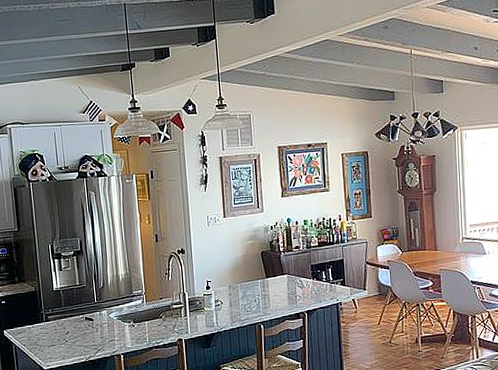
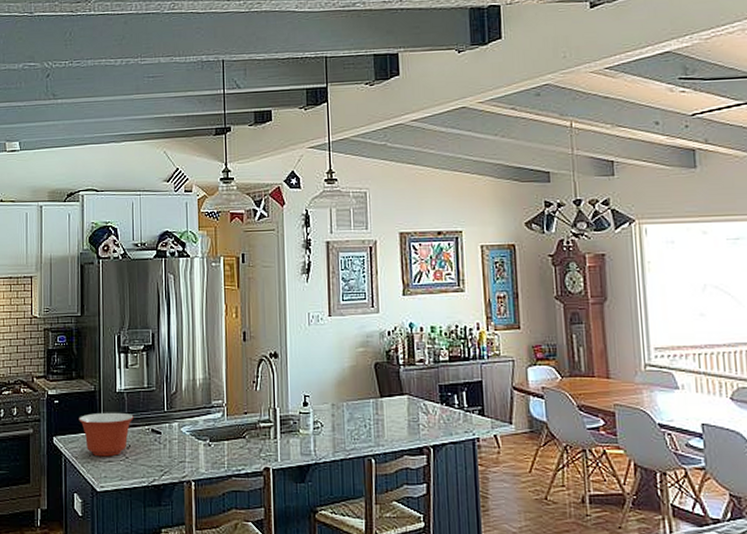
mixing bowl: none [23,306,70,343] -> present [79,412,134,457]

